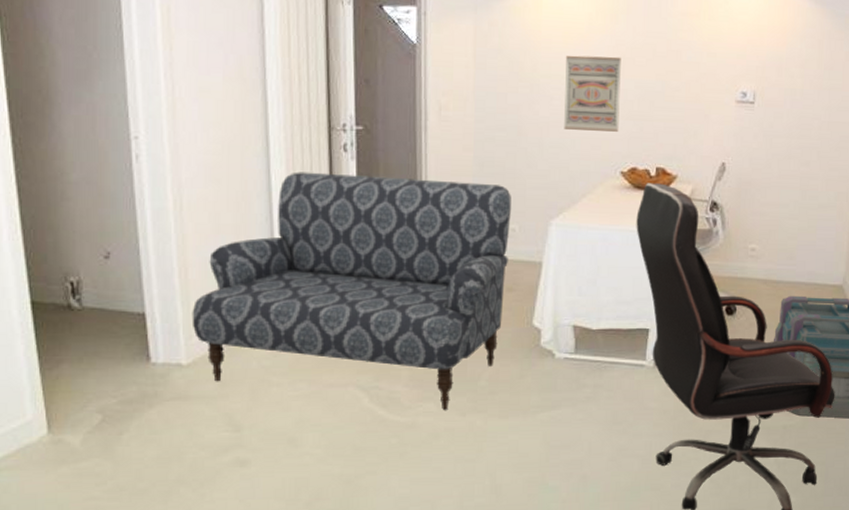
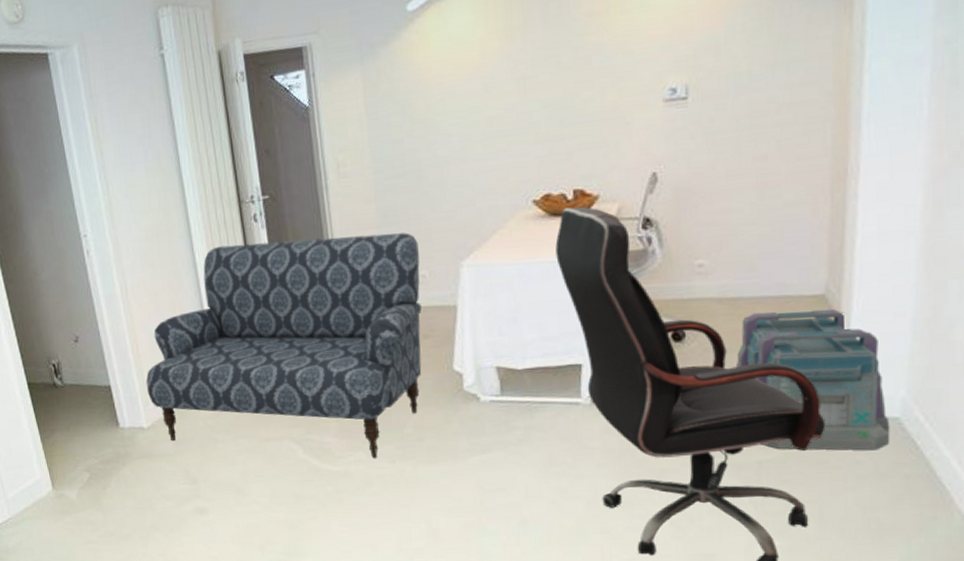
wall art: present [564,55,621,132] -> none [461,77,526,165]

